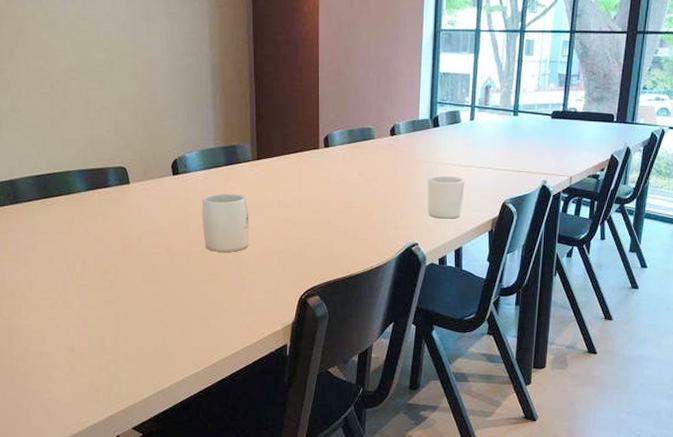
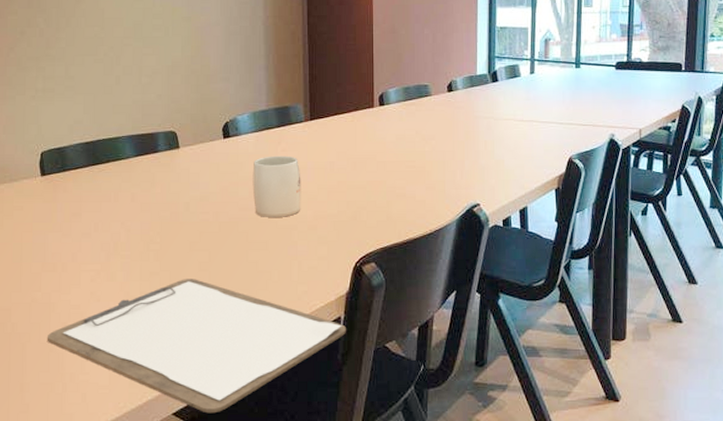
clipboard: none [11,308,292,428] -> present [48,279,346,414]
mug: present [427,175,465,219] -> none [488,131,528,177]

